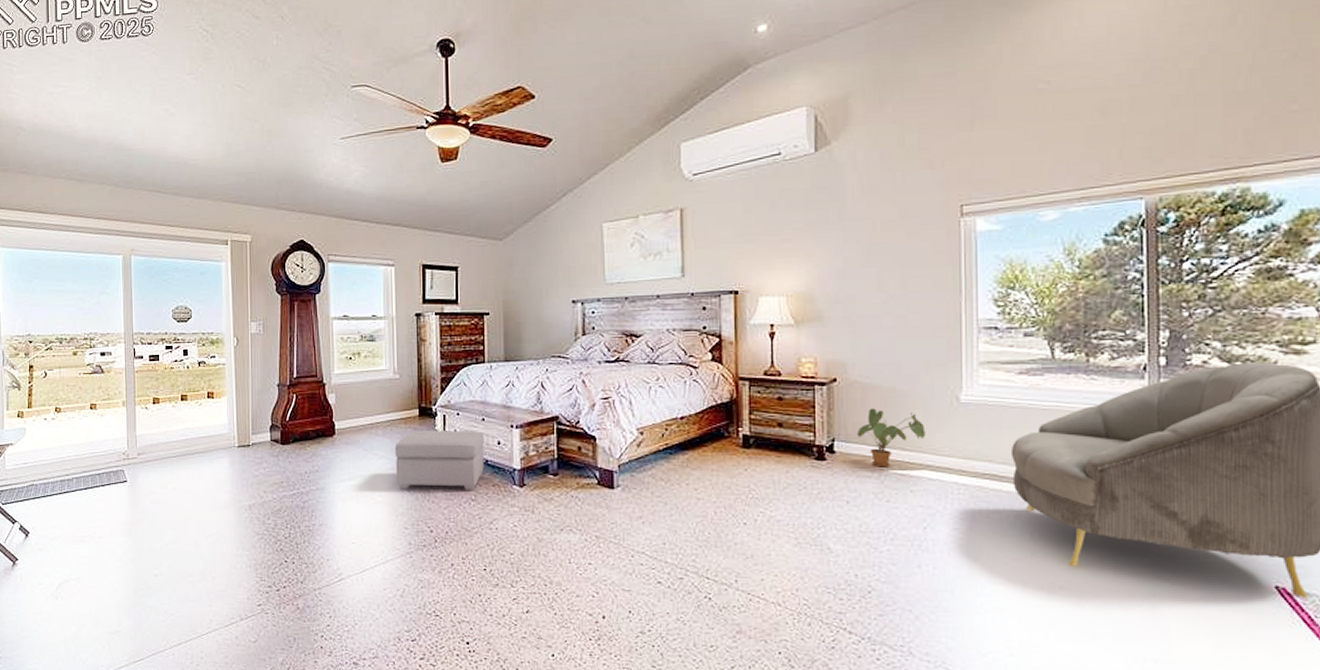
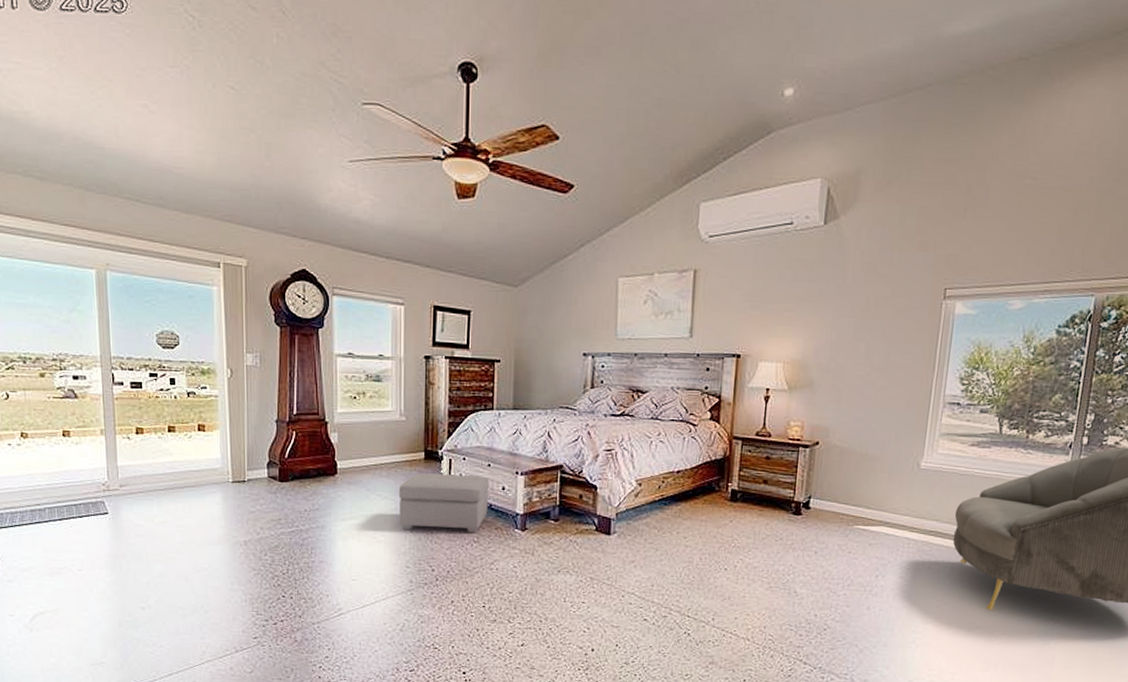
house plant: present [856,408,926,467] -> none [830,470,889,523]

